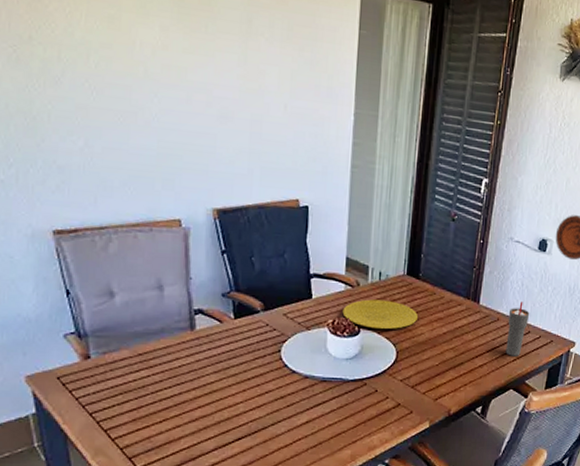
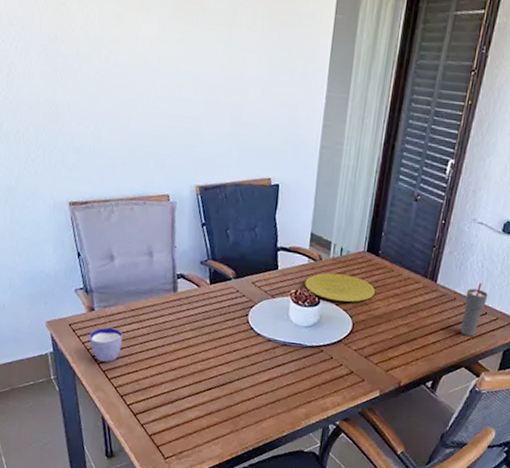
cup: none [85,377,128,419] -> present [89,327,122,362]

